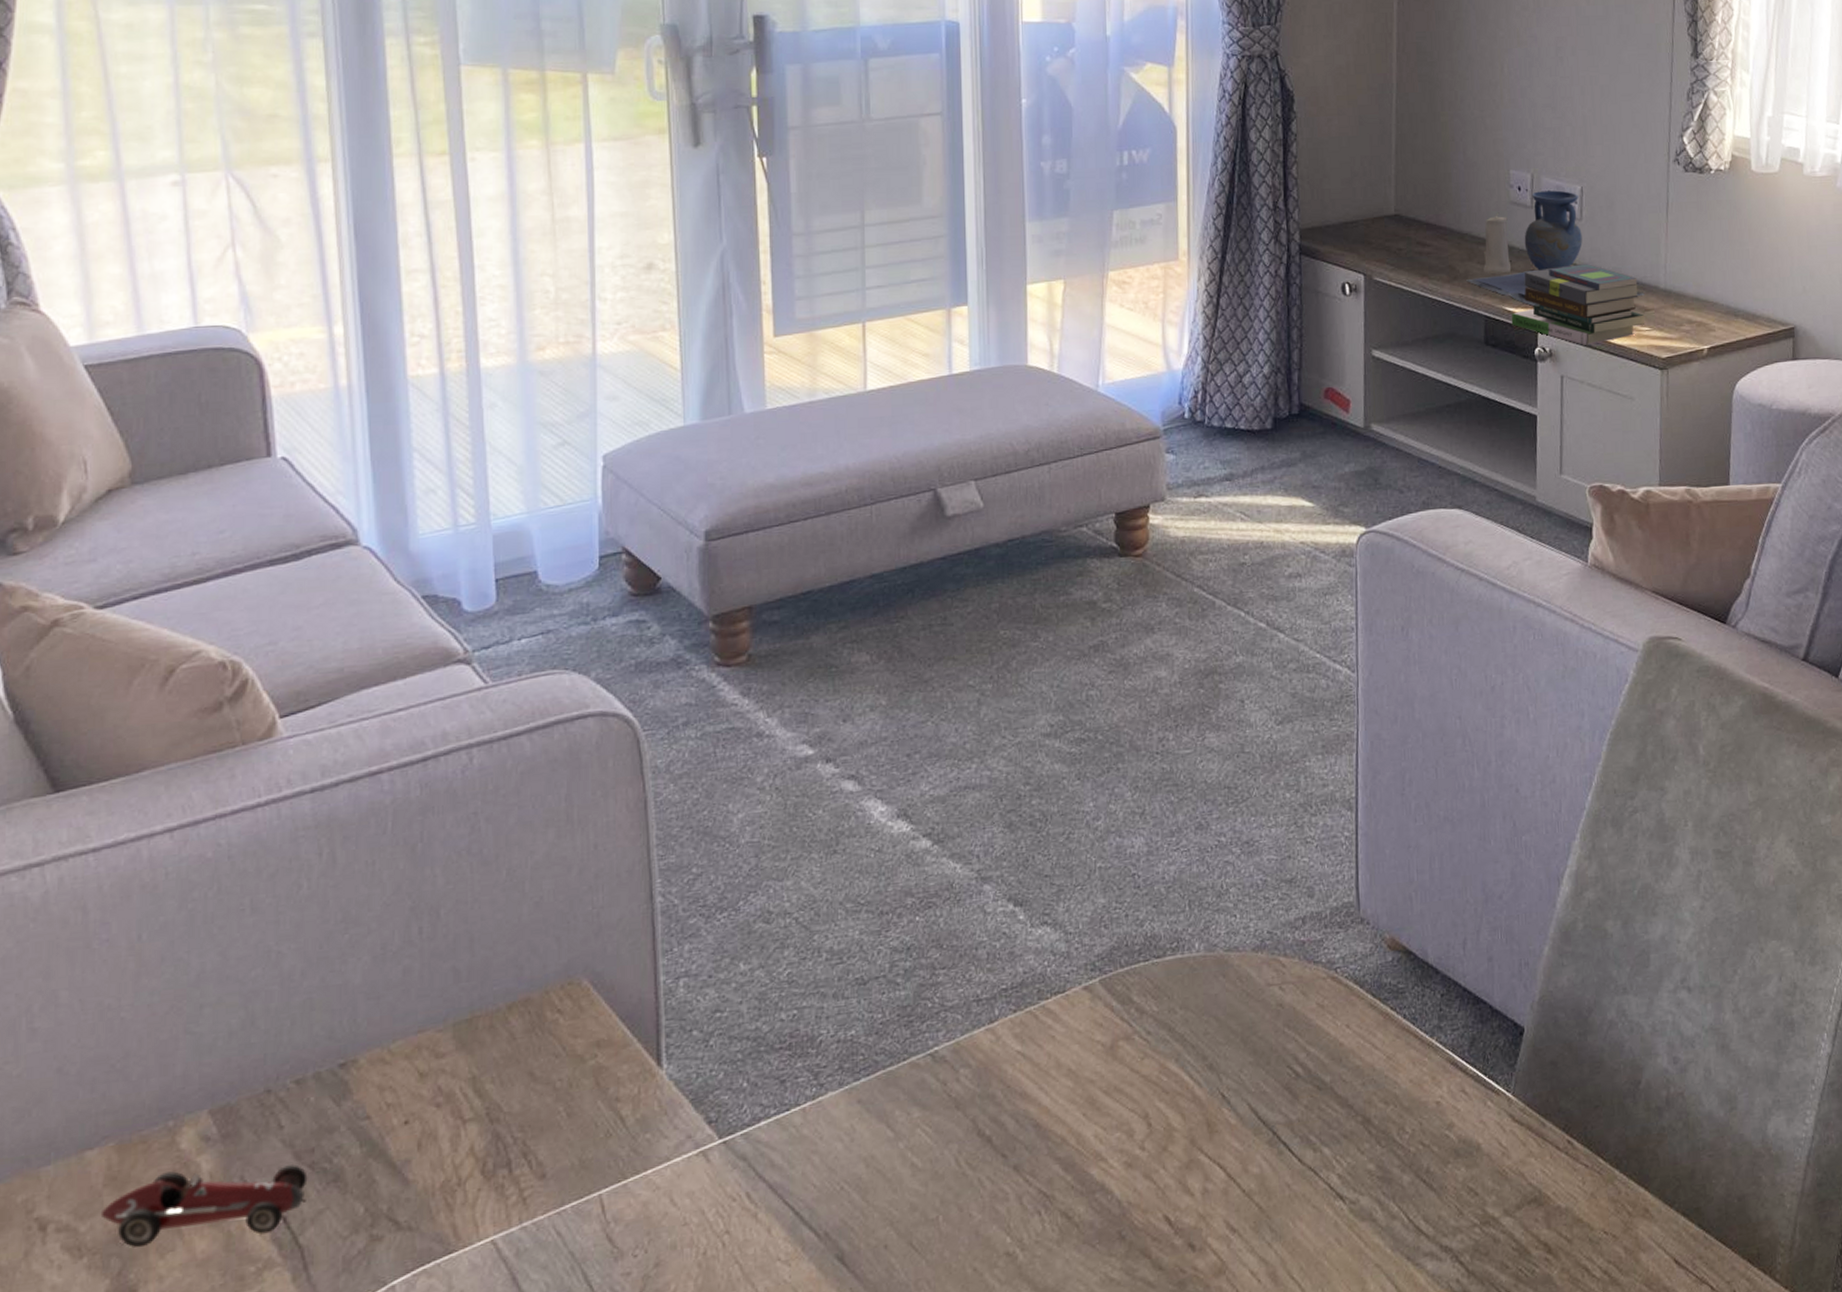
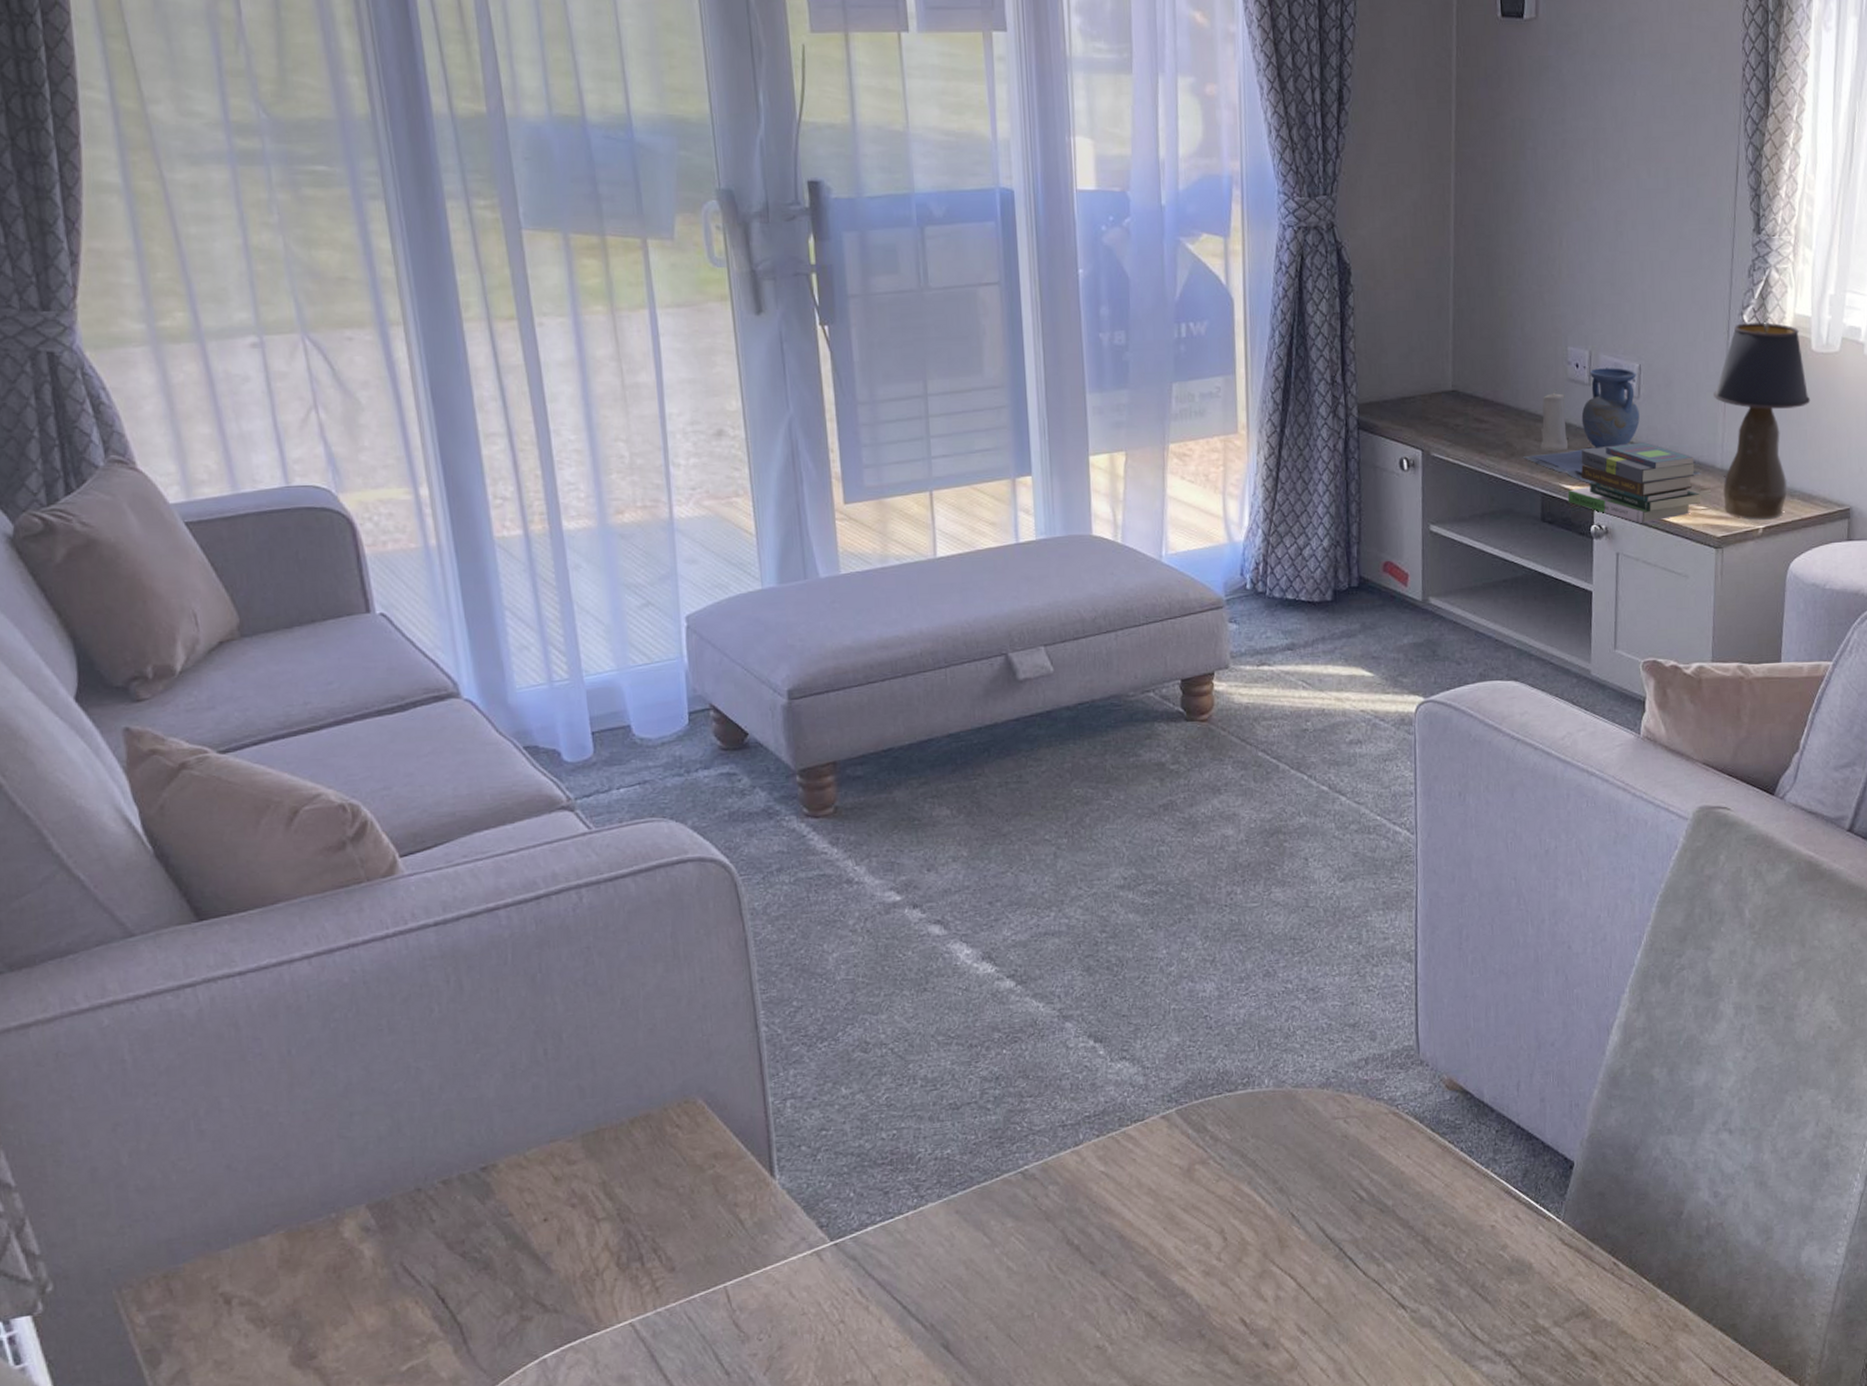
toy car: present [100,1163,308,1248] -> none [277,1252,461,1321]
table lamp: none [1654,144,1752,340] -> present [1712,322,1811,519]

